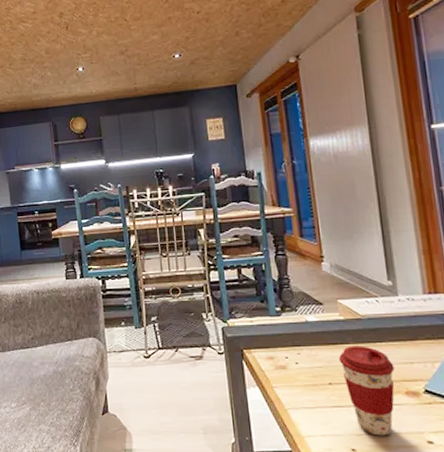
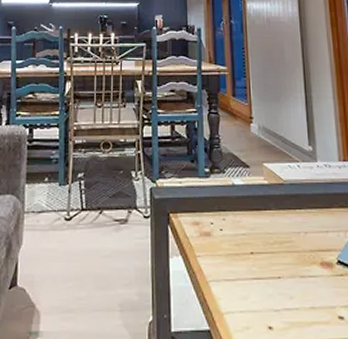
coffee cup: present [339,346,395,436] -> none [262,212,312,312]

